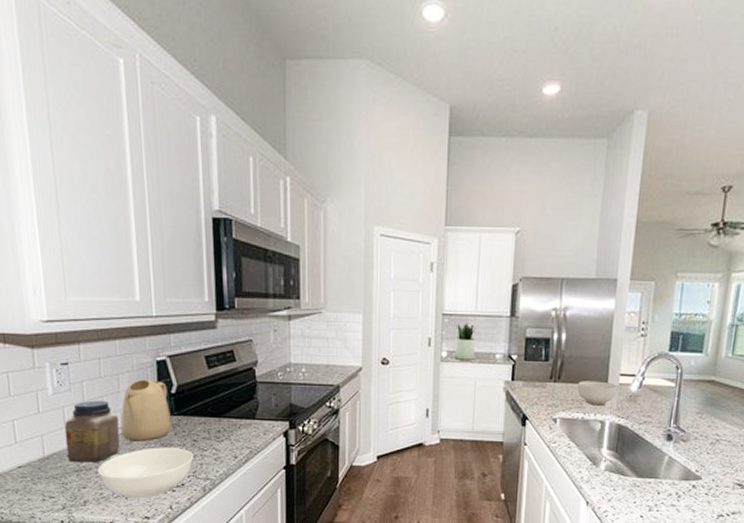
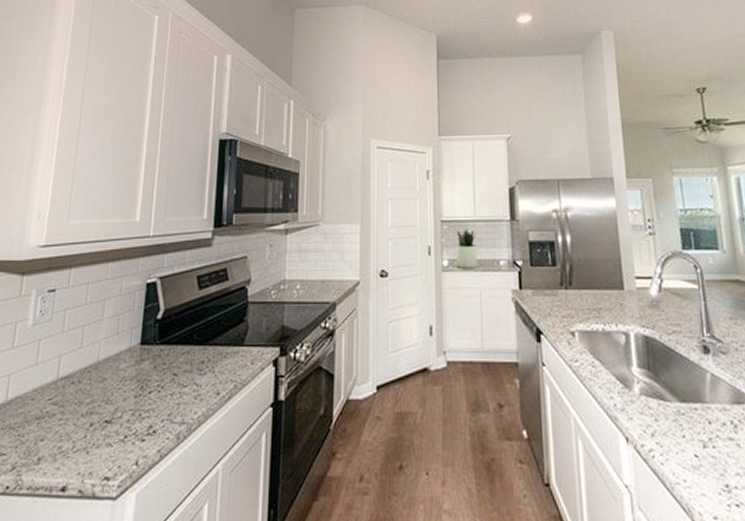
jar: present [64,400,120,463] -> none [31,330,97,407]
bowl: present [97,447,194,499] -> none [61,384,172,453]
kettle: present [120,379,172,441] -> none [96,304,154,378]
bowl: present [577,381,618,406] -> none [591,286,636,314]

